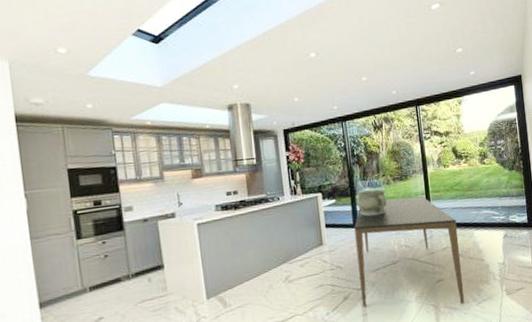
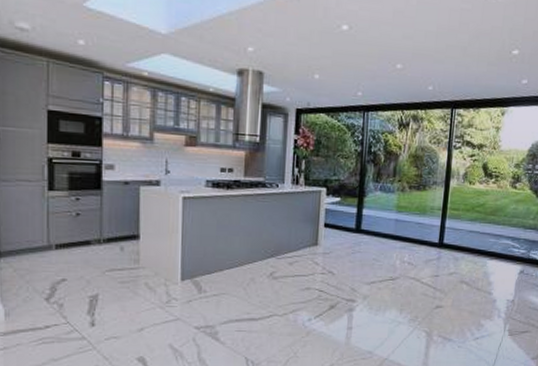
dining table: present [354,196,465,308] -> none [349,208,471,336]
vessel: present [356,189,388,216] -> none [363,194,399,224]

